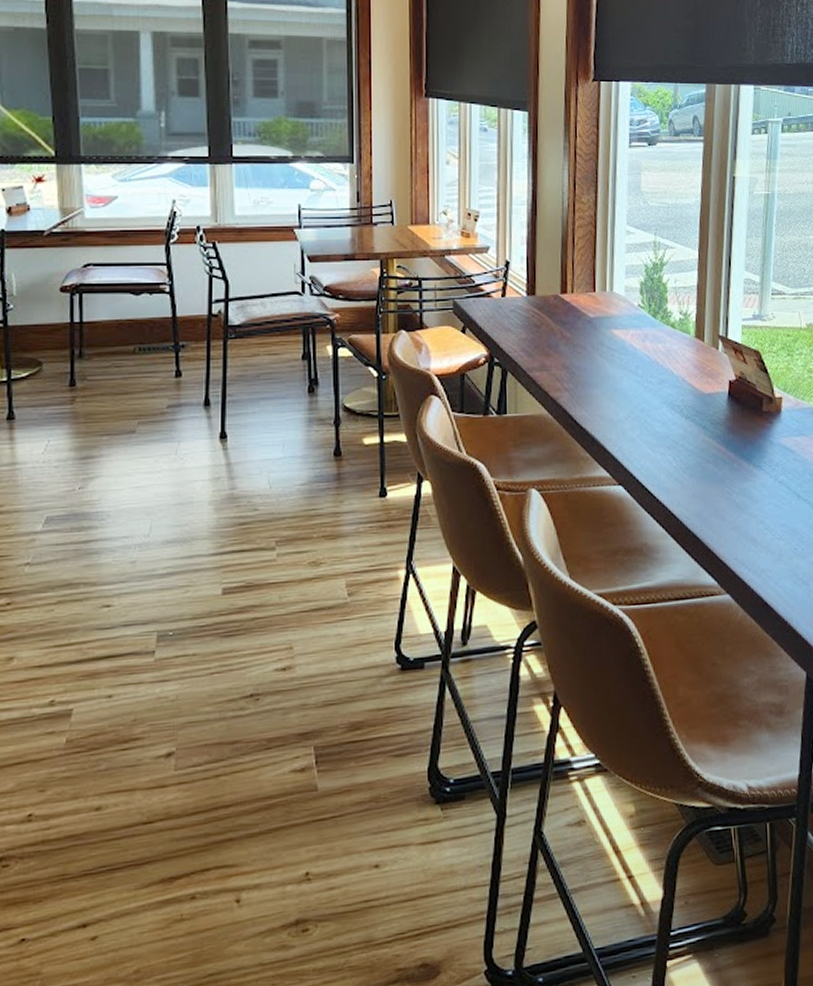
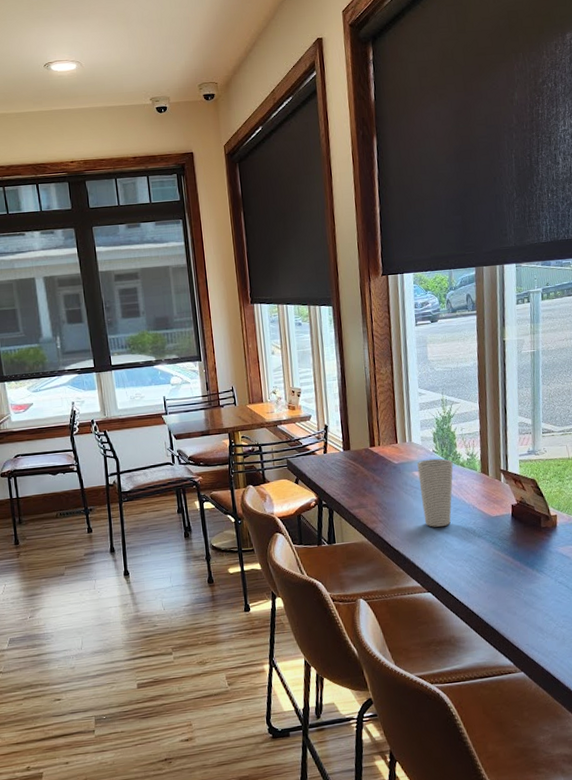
cup: none [617,315,662,402] -> present [417,458,453,527]

